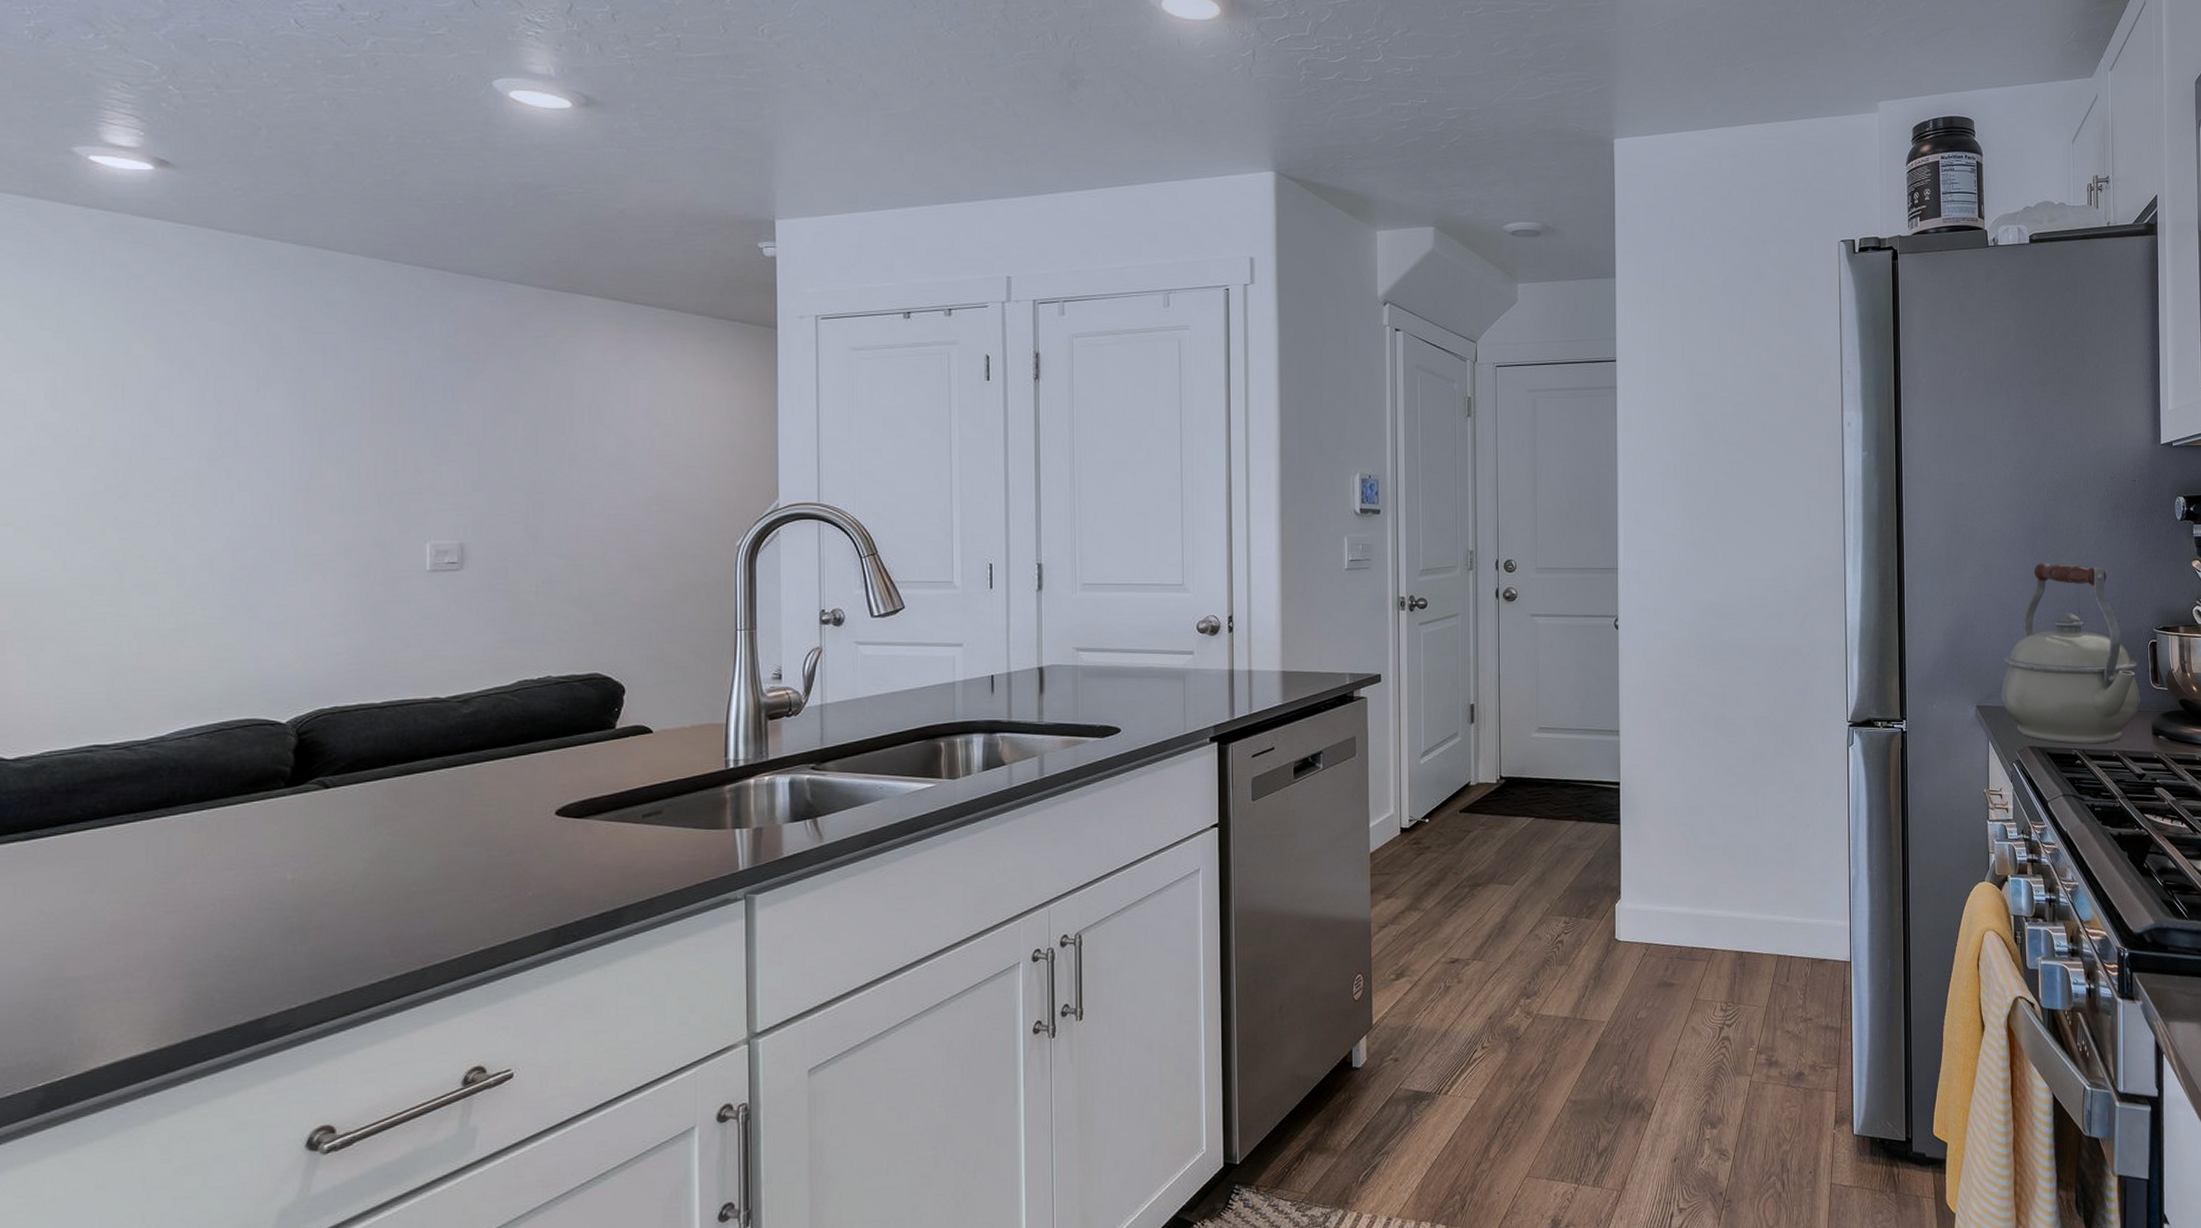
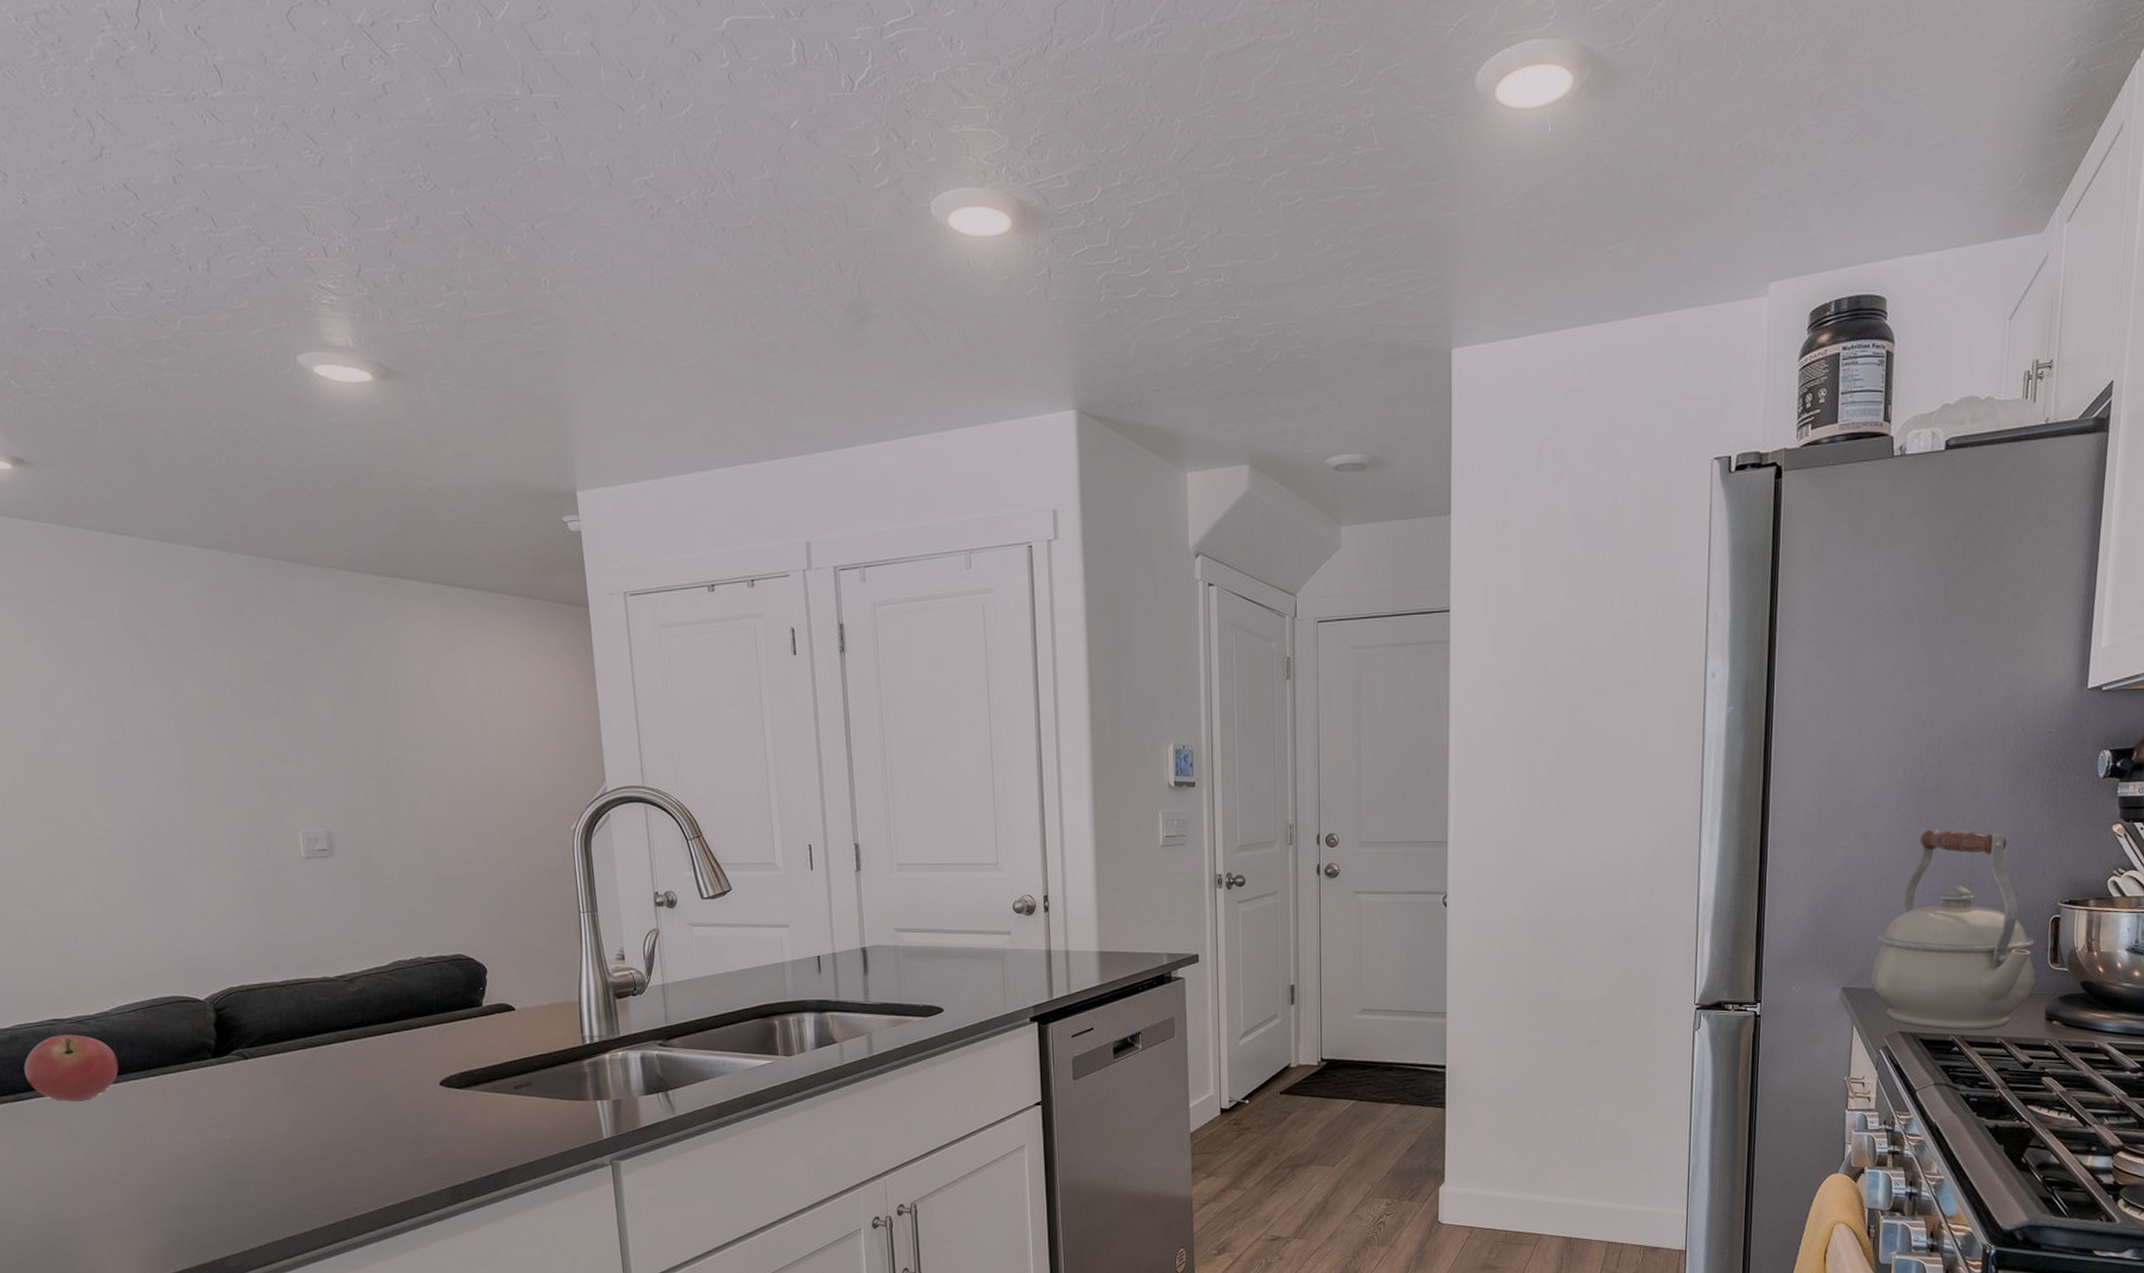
fruit: none [45,762,166,839] -> present [24,1035,119,1102]

